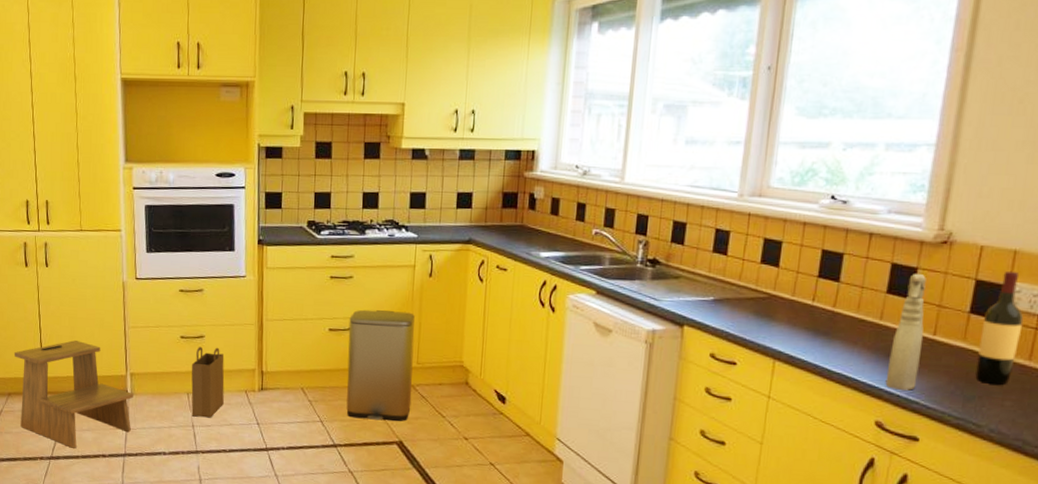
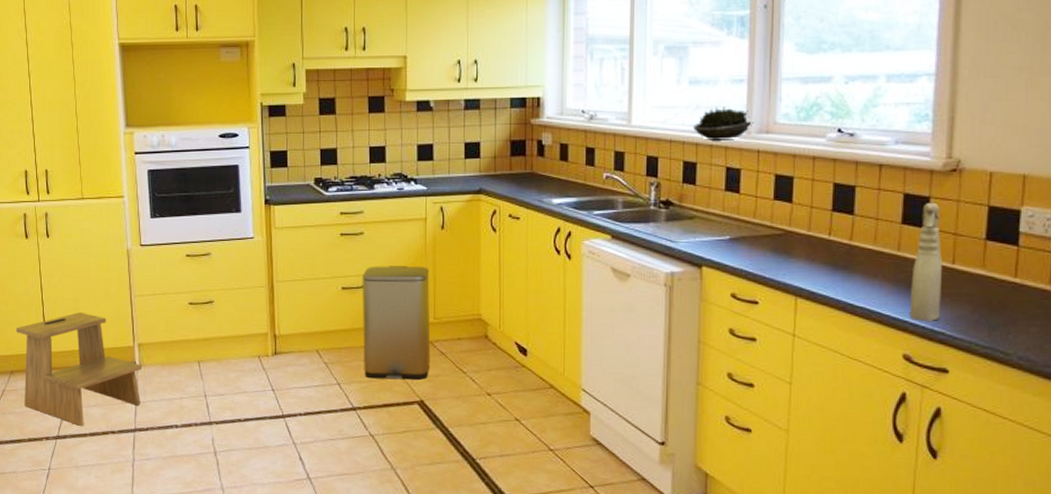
shopping bag: present [191,346,225,418] -> none [201,312,236,387]
succulent plant: none [685,168,747,202] -> present [692,107,754,140]
wine bottle: present [975,270,1024,385] -> none [998,195,1040,311]

